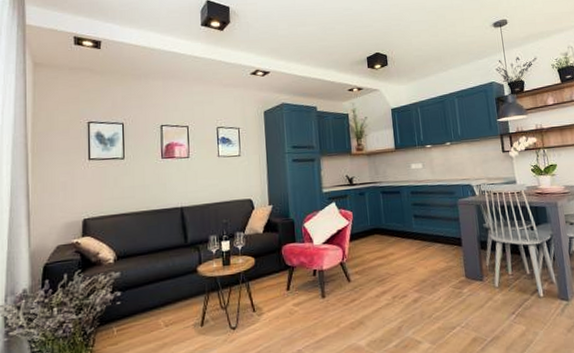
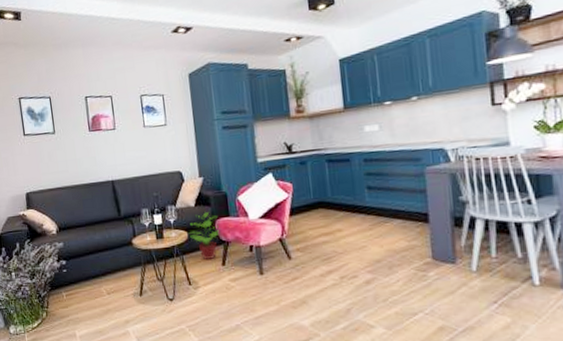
potted plant: none [255,238,285,286] -> present [188,212,219,261]

